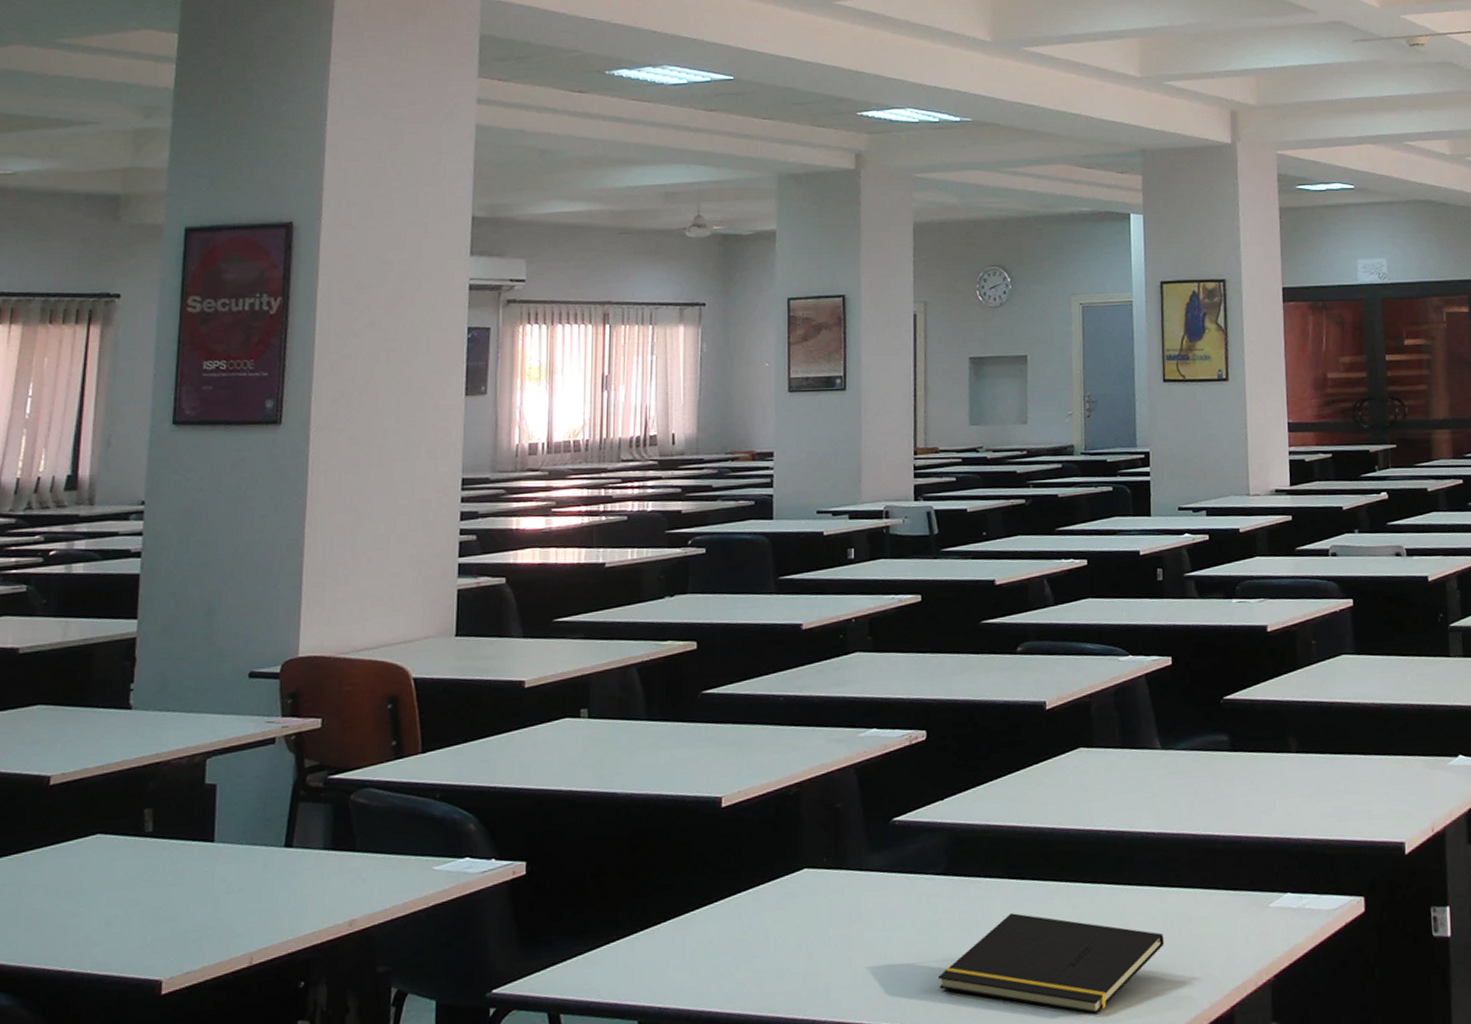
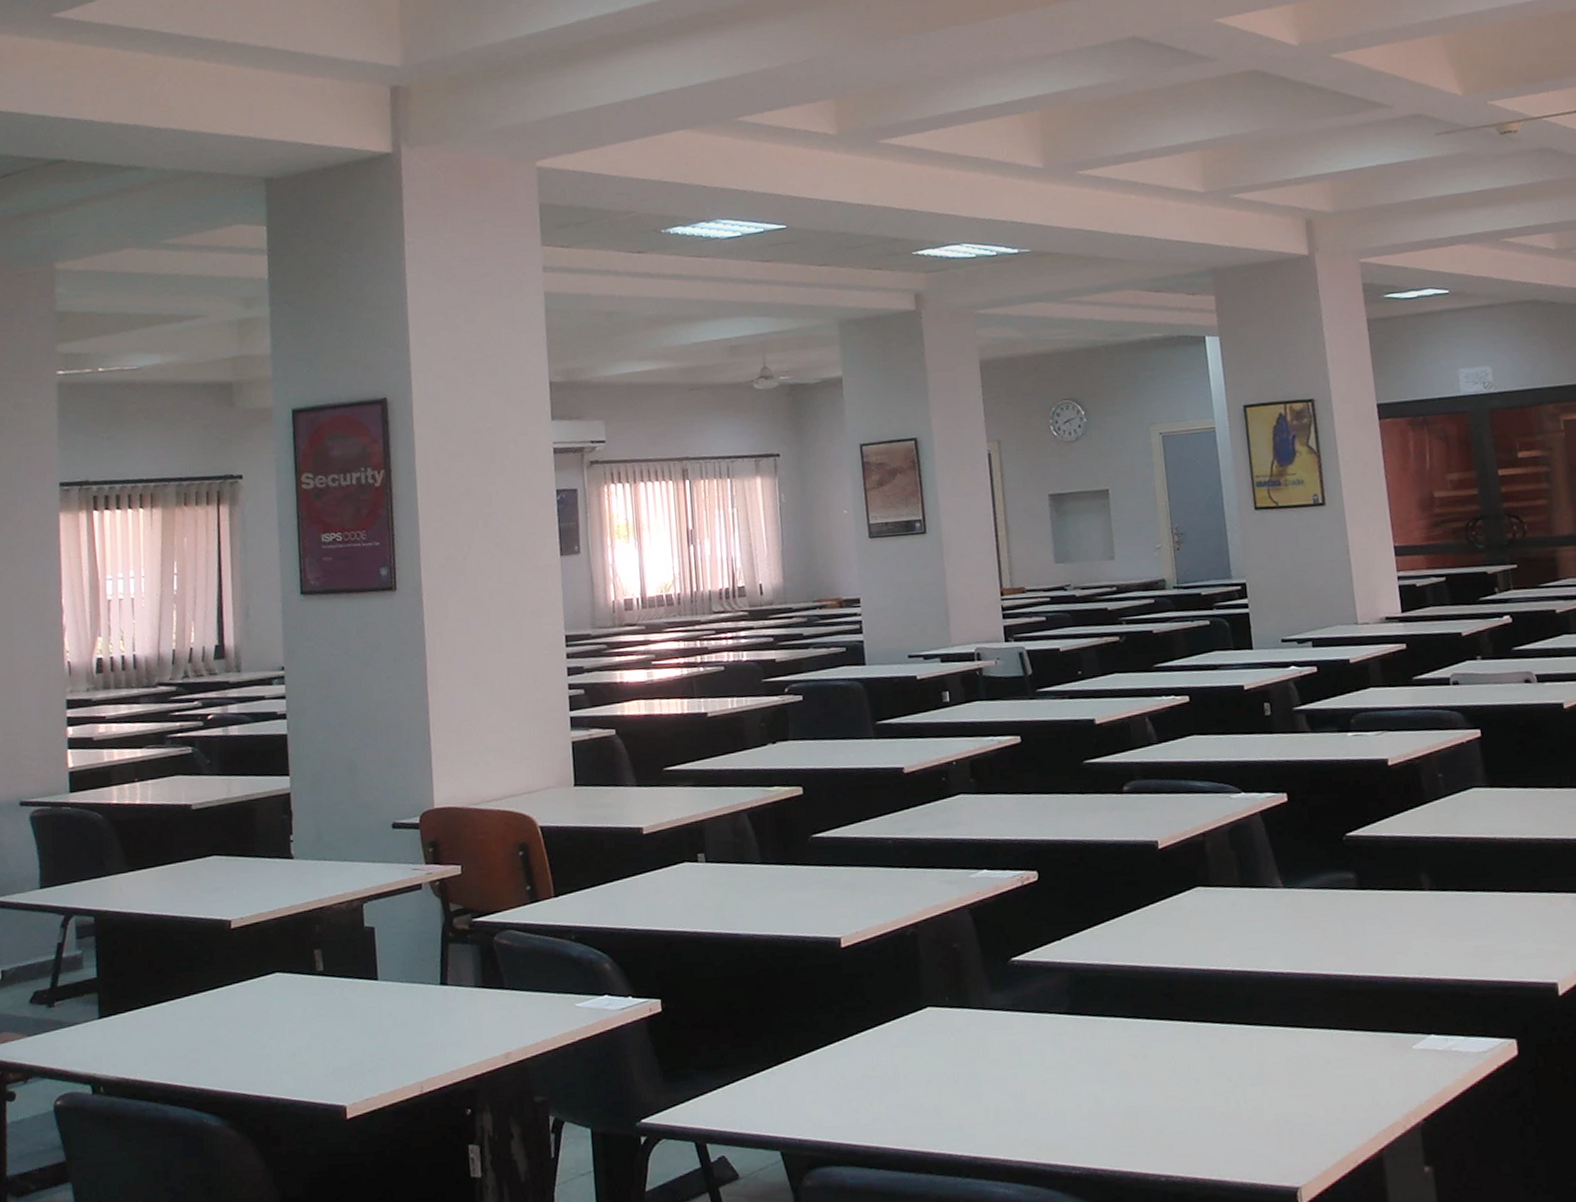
notepad: present [937,913,1164,1015] -> none [1070,1052,1303,1155]

